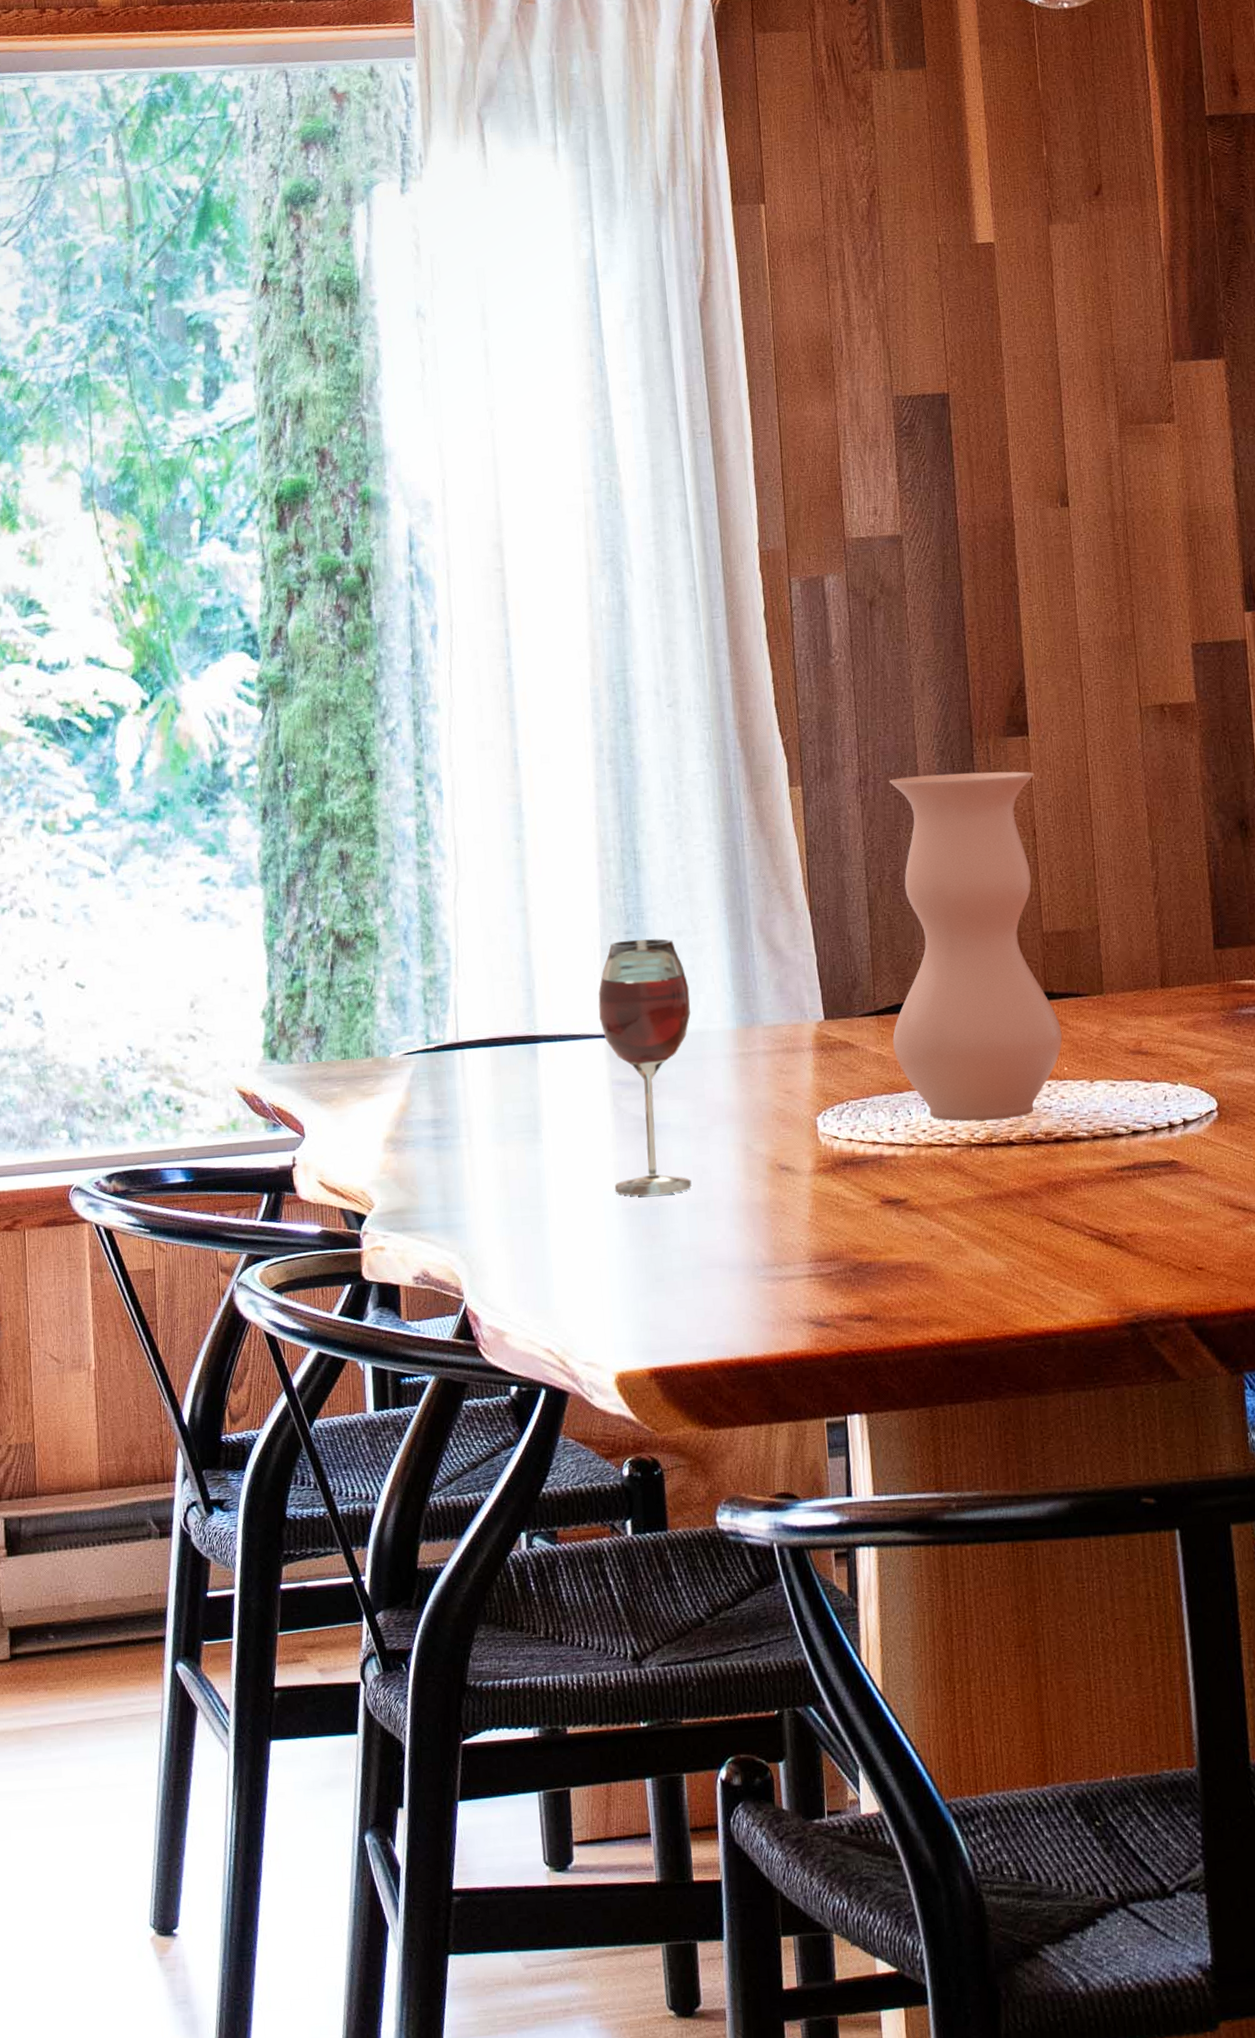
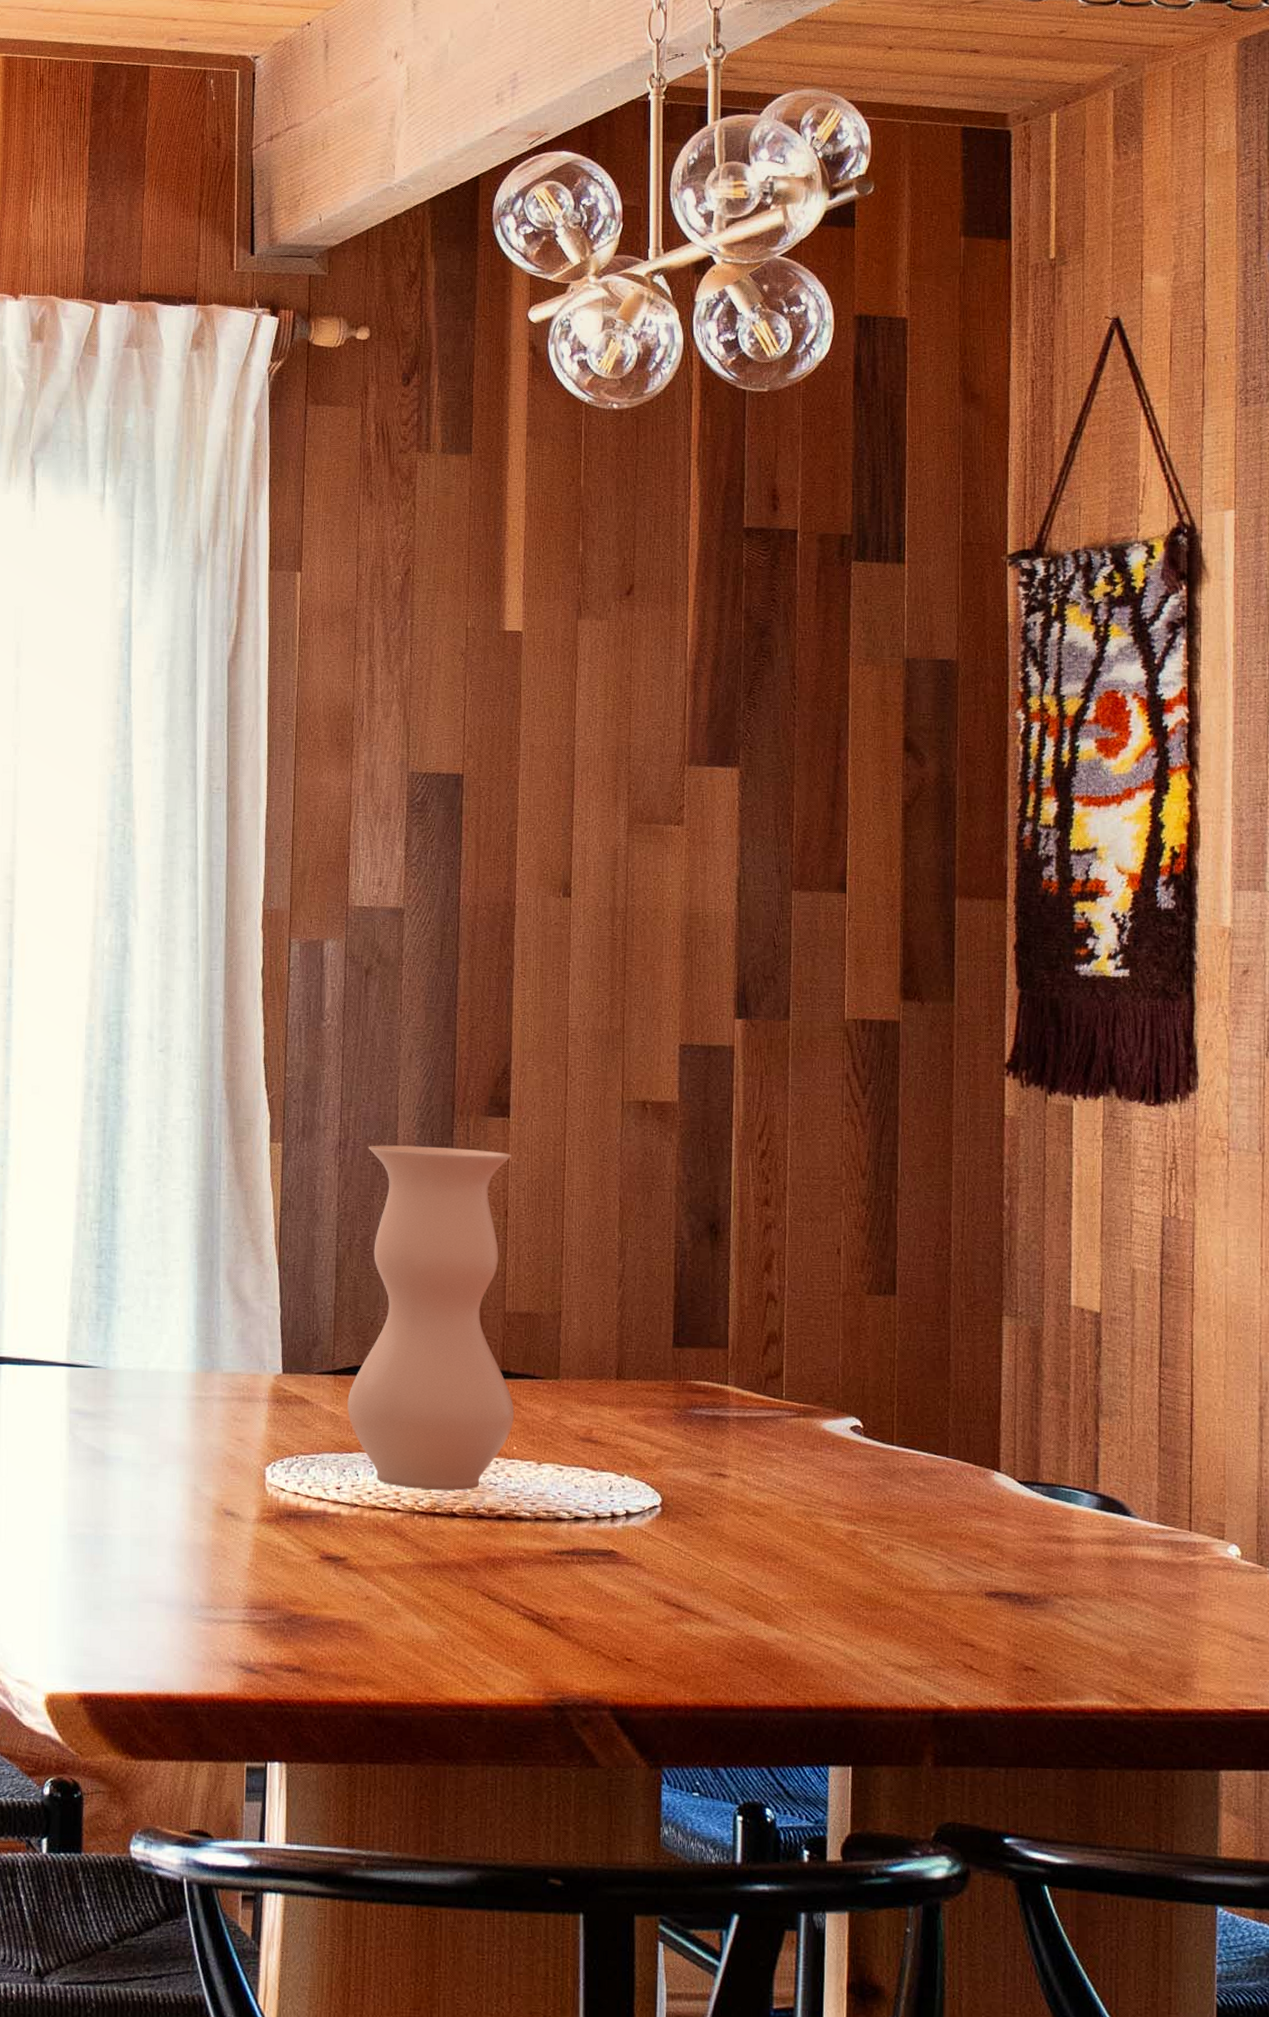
wineglass: present [598,938,692,1196] -> none [62,1274,154,1526]

